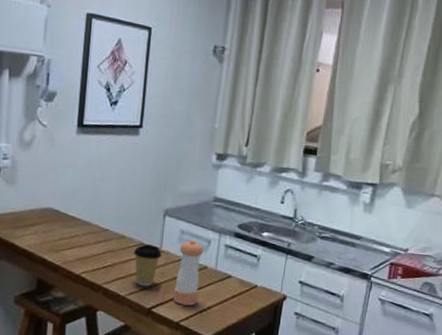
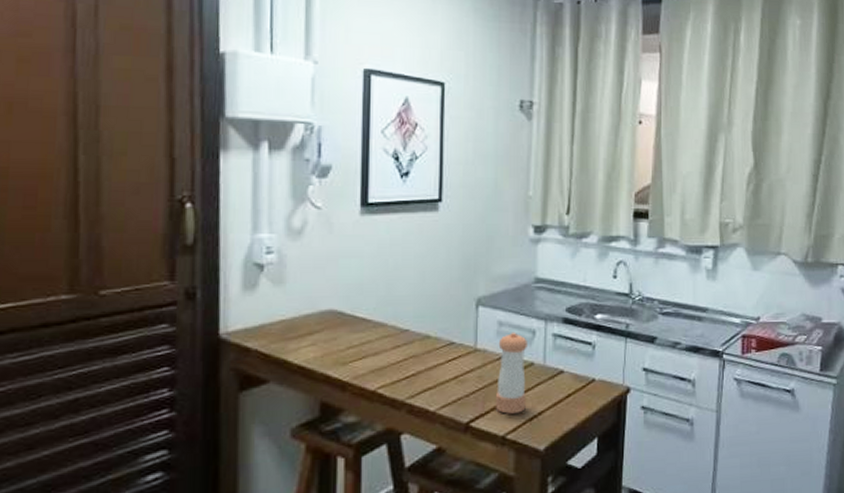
coffee cup: present [133,244,162,287] -> none [441,343,477,397]

